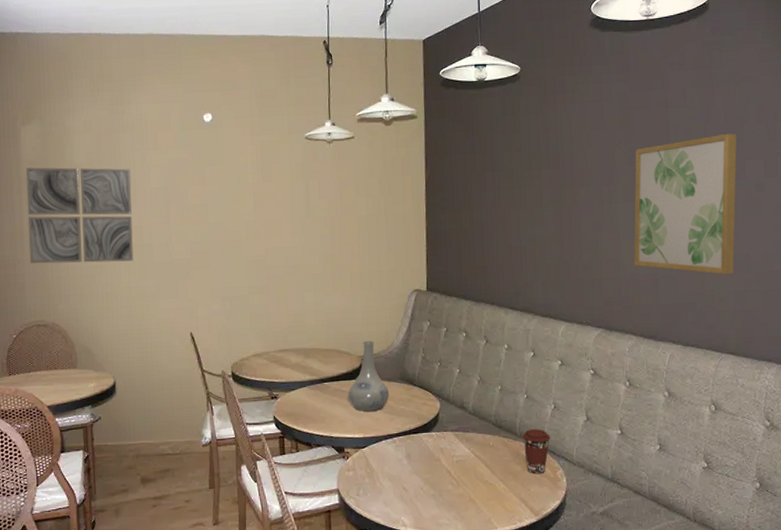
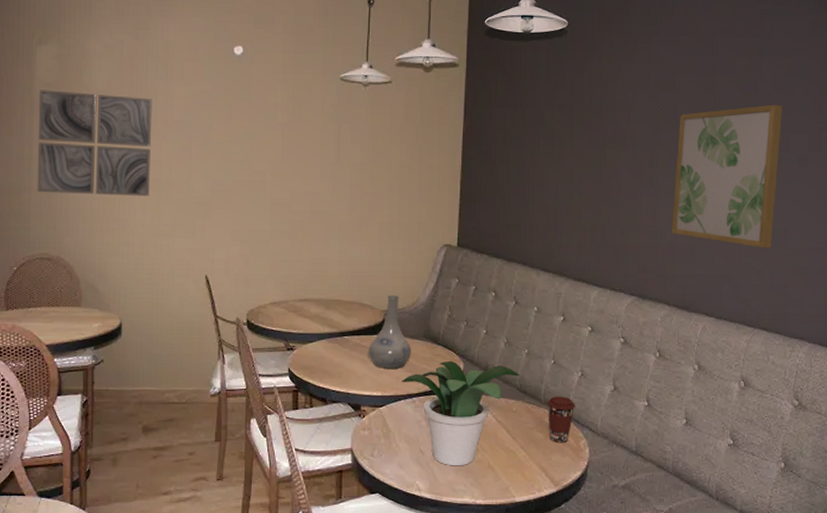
potted plant: none [382,400,494,502] -> present [402,360,520,466]

